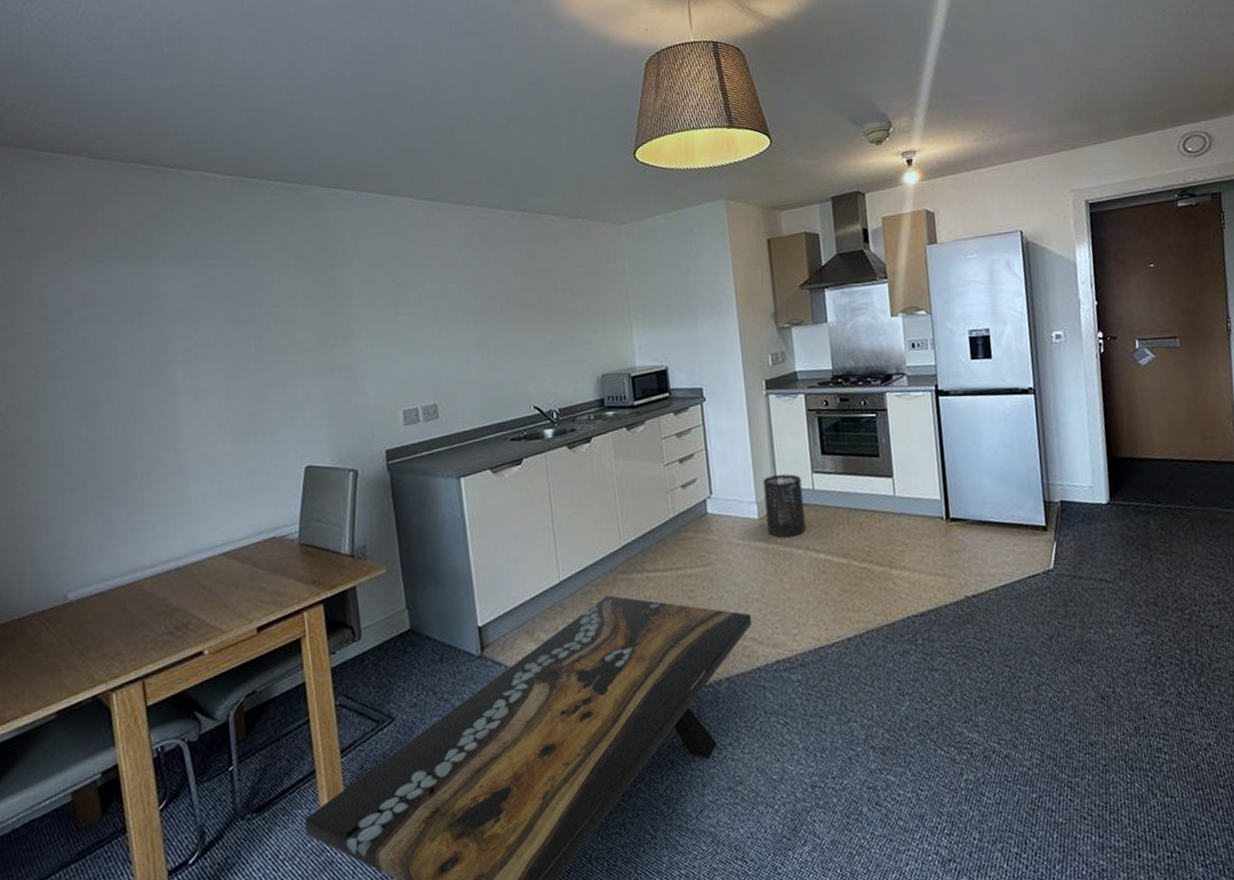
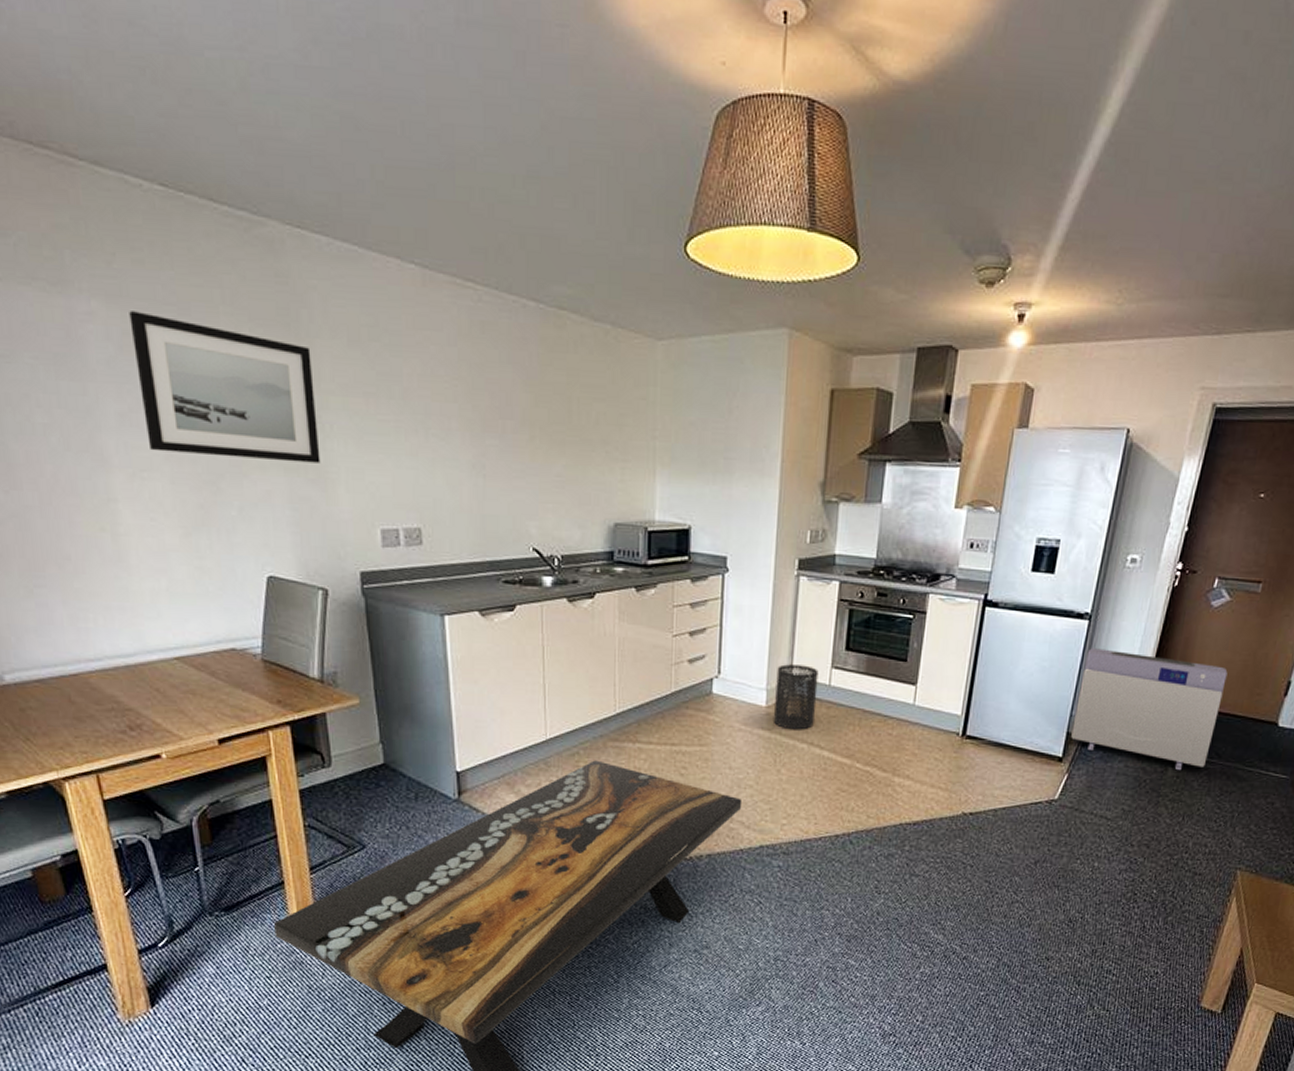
wall art: none [201,267,351,375] -> present [129,311,321,463]
air purifier: none [1041,417,1184,523] -> present [1071,648,1228,771]

